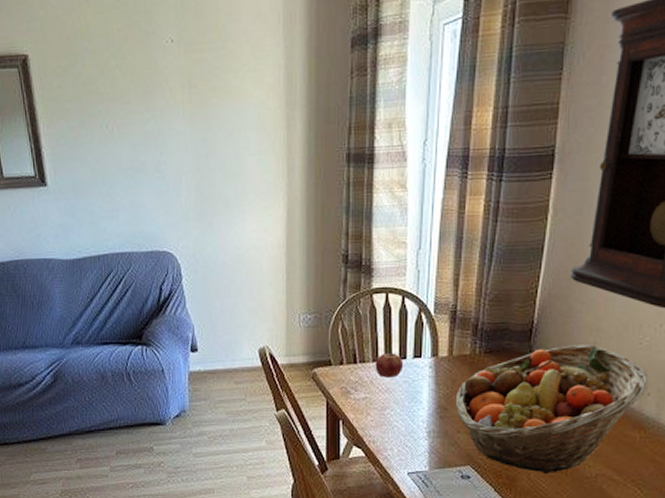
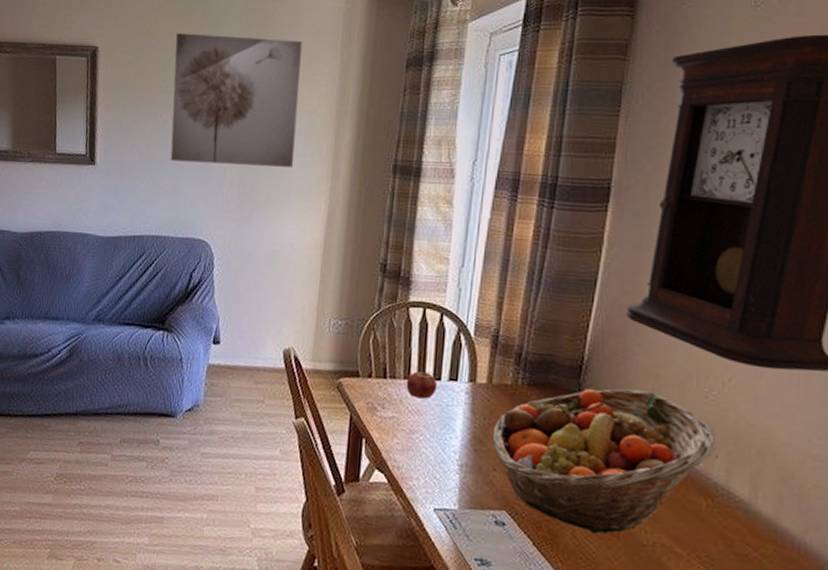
wall art: none [109,27,247,173] -> present [170,33,302,167]

